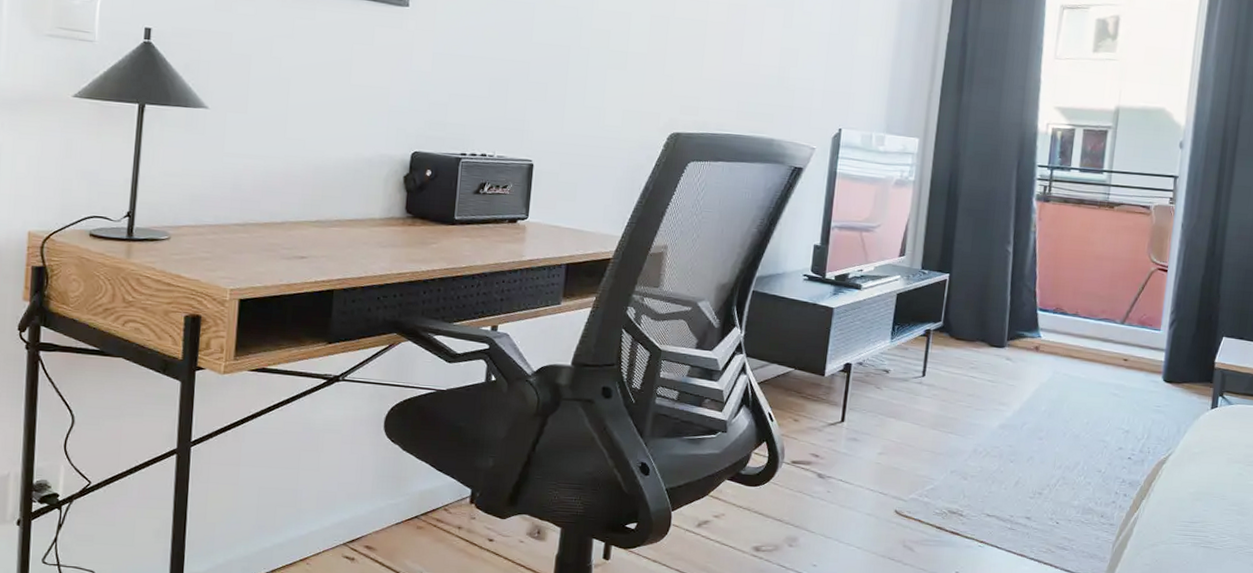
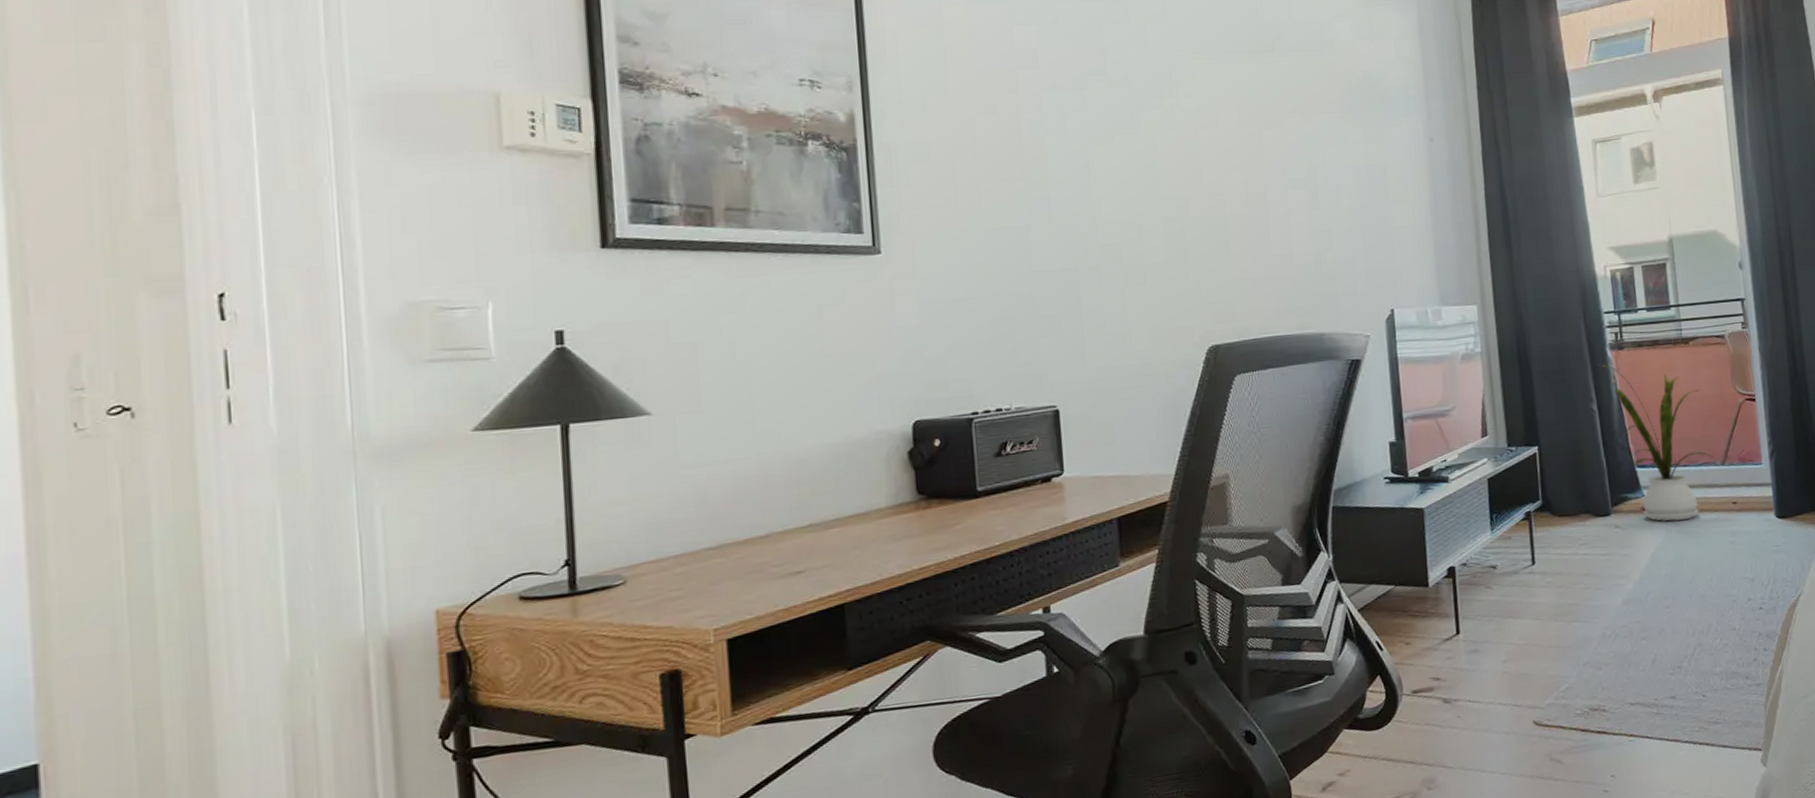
house plant: none [1021,211,1116,366] -> present [1597,364,1716,521]

